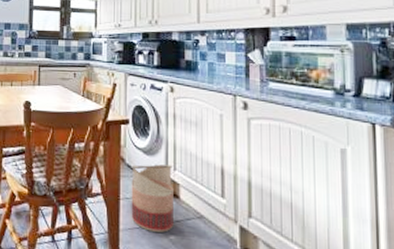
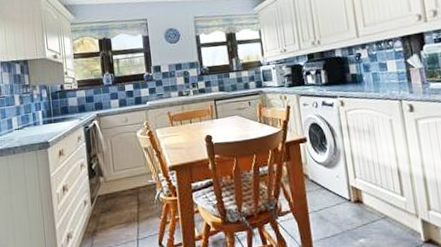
basket: present [131,164,174,232] -> none [315,174,361,238]

